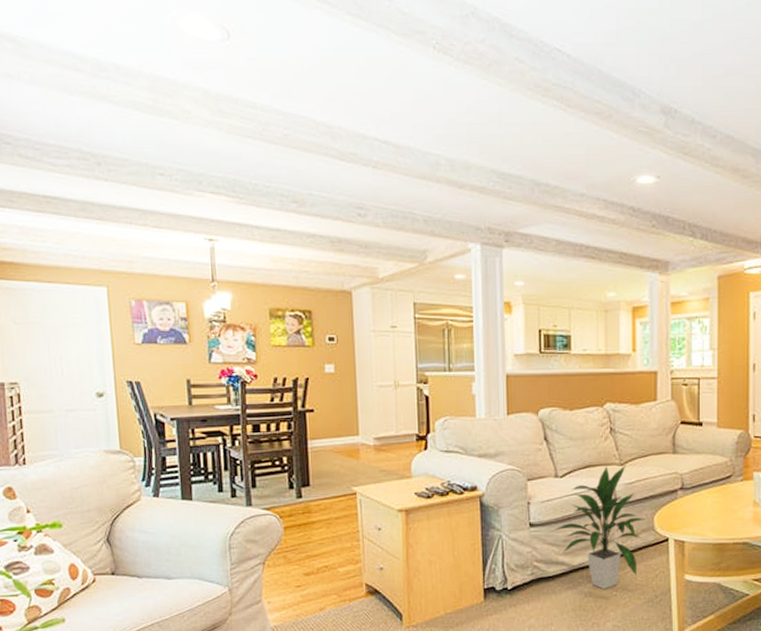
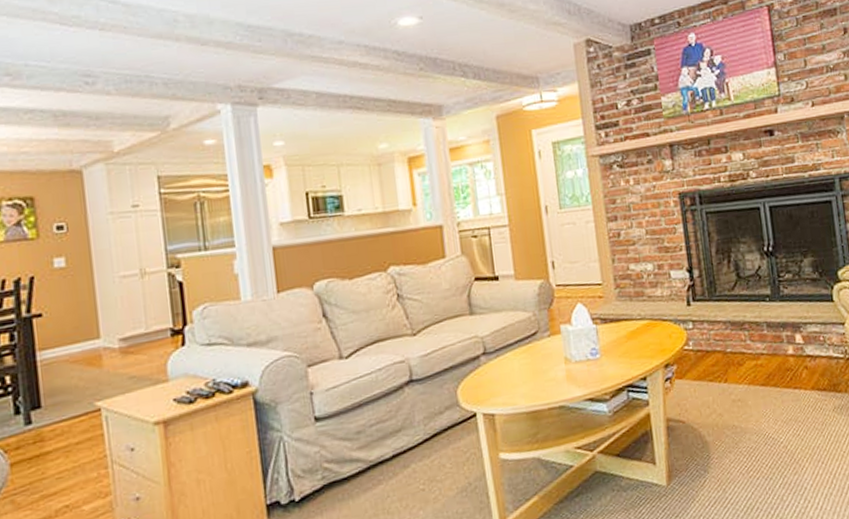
indoor plant: present [554,465,646,589] -> none [344,334,448,484]

